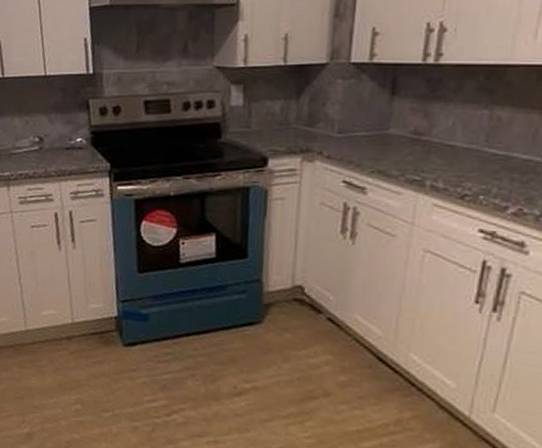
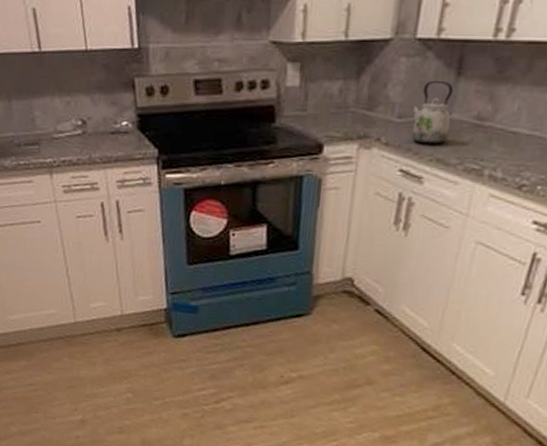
kettle: none [350,99,390,158] -> present [411,80,454,145]

